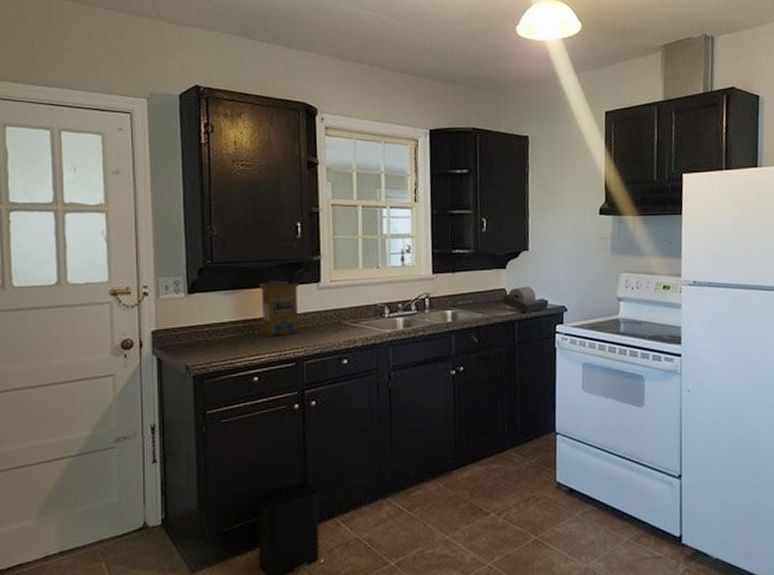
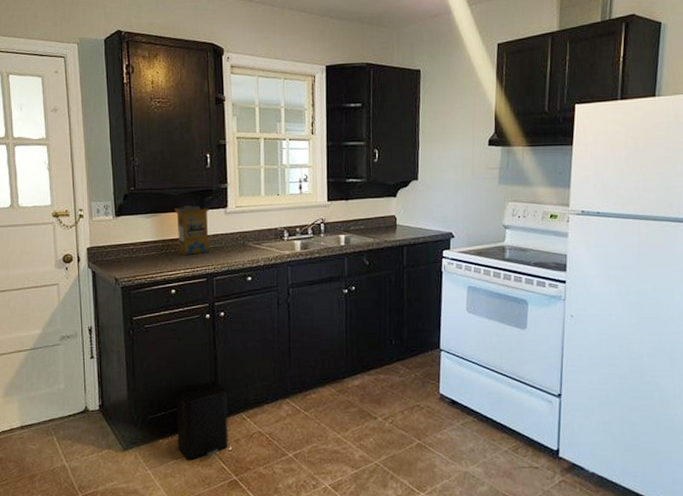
paper towel holder: present [502,286,549,314] -> none [392,213,436,239]

